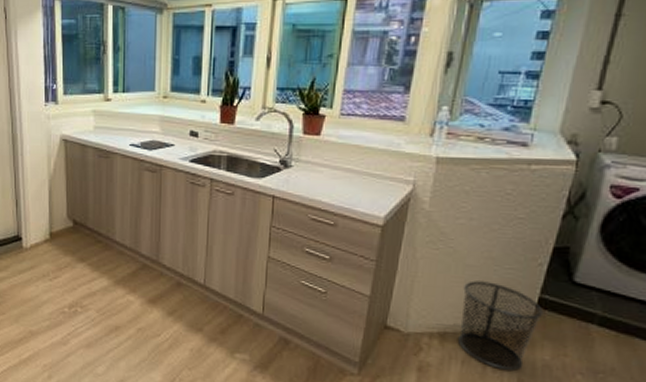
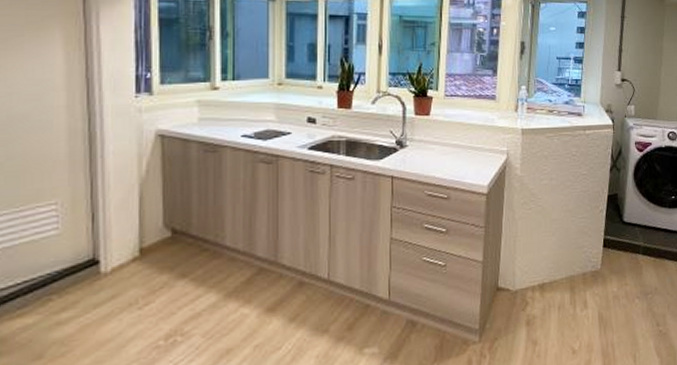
trash can: present [457,281,544,371] -> none [552,231,608,308]

